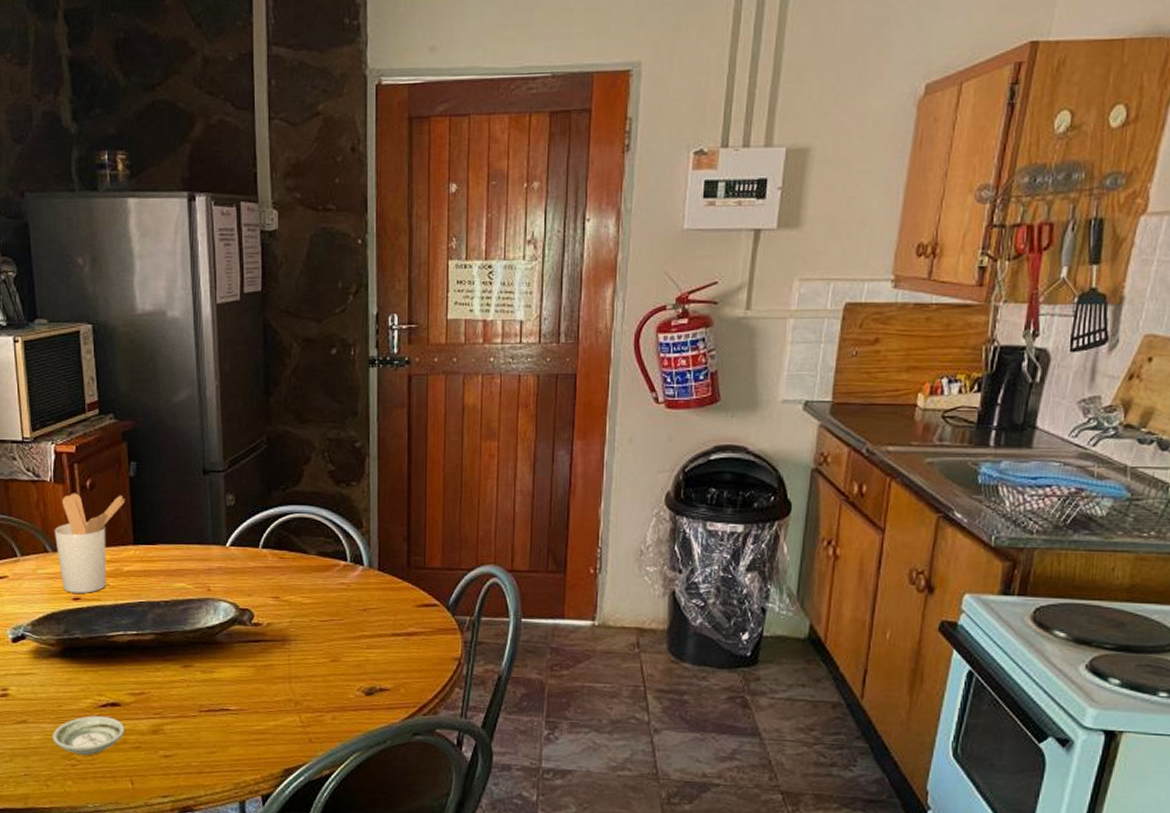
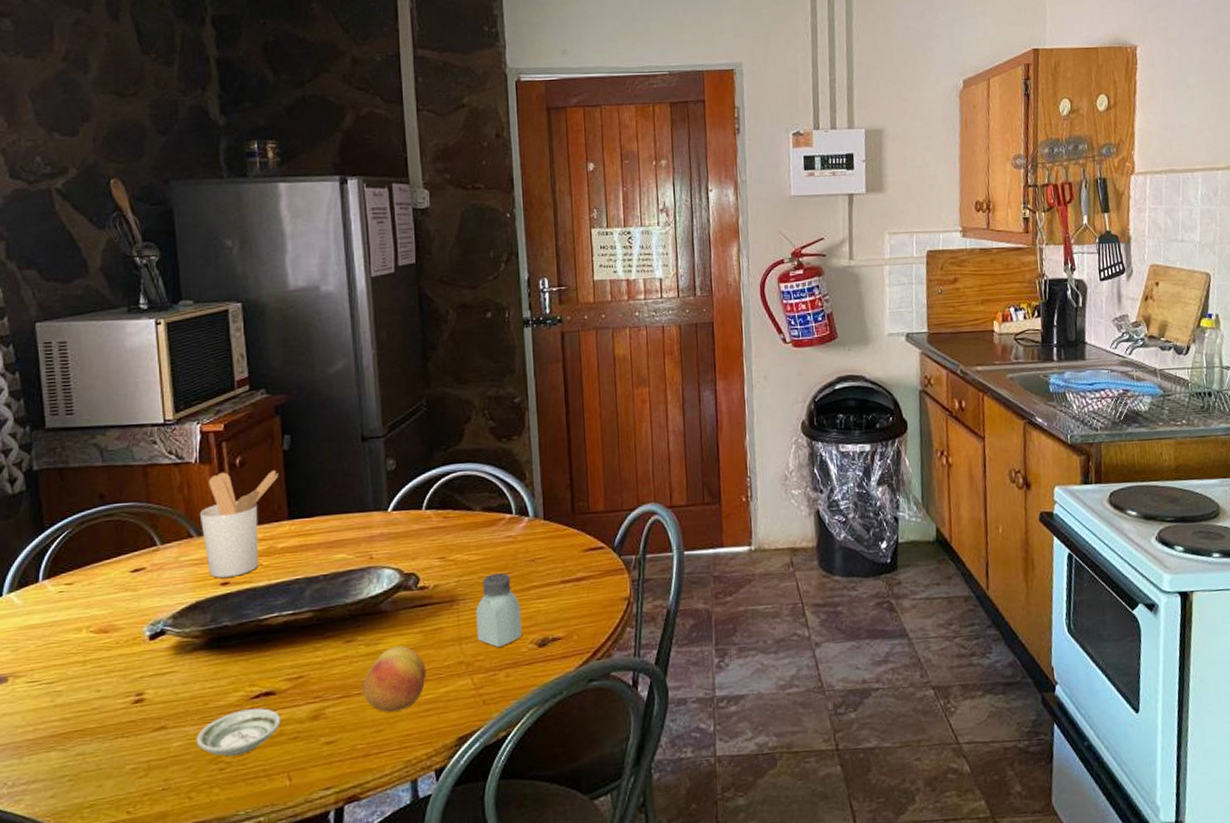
fruit: none [198,676,257,737] -> present [362,646,426,712]
saltshaker: none [306,619,350,691] -> present [476,573,522,648]

